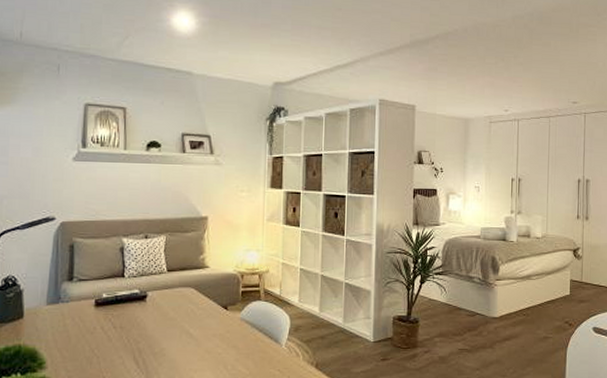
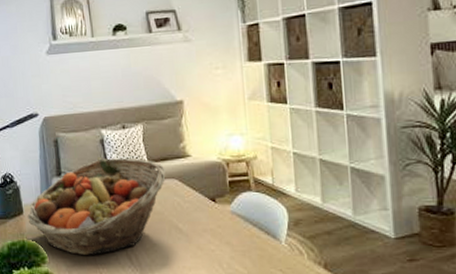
fruit basket: none [28,265,184,361] -> present [27,158,167,256]

